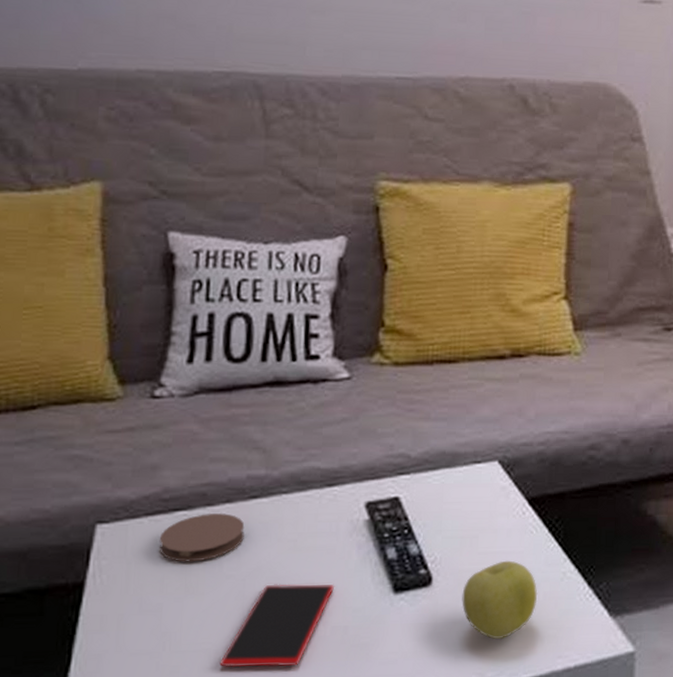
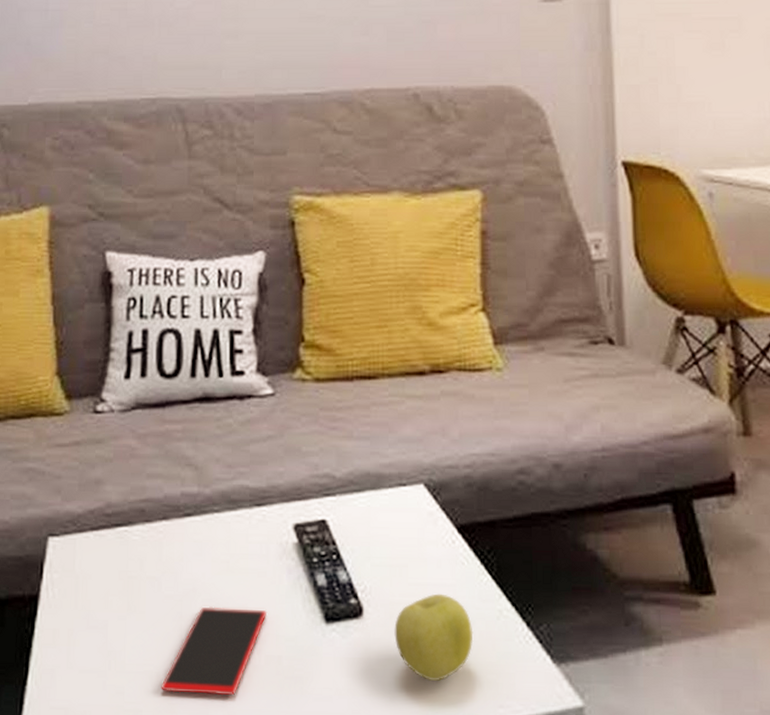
coaster: present [159,513,245,562] -> none [103,530,180,579]

